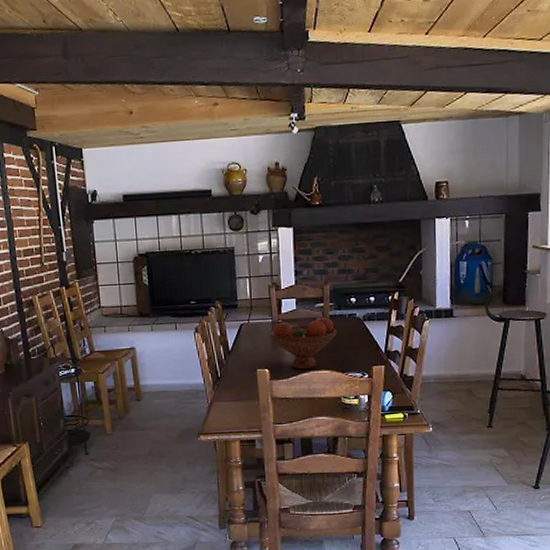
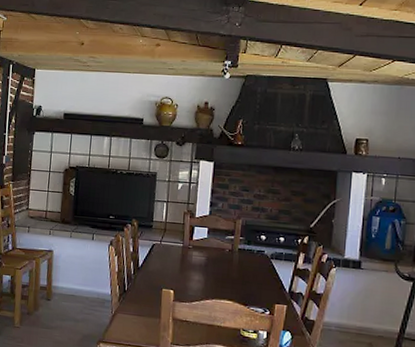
fruit bowl: present [269,317,338,370] -> none [179,248,244,297]

